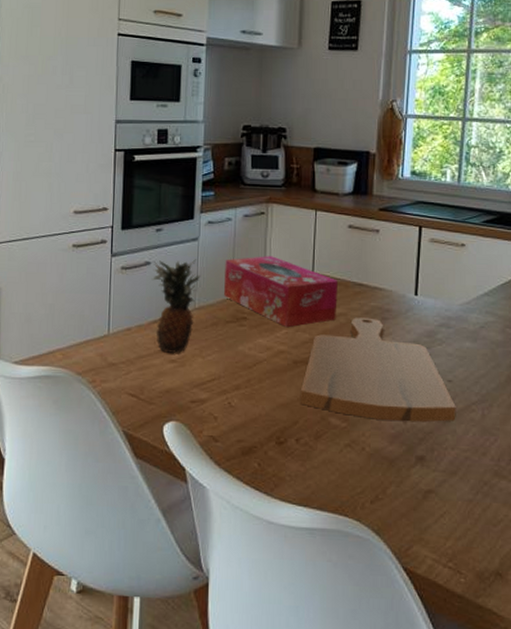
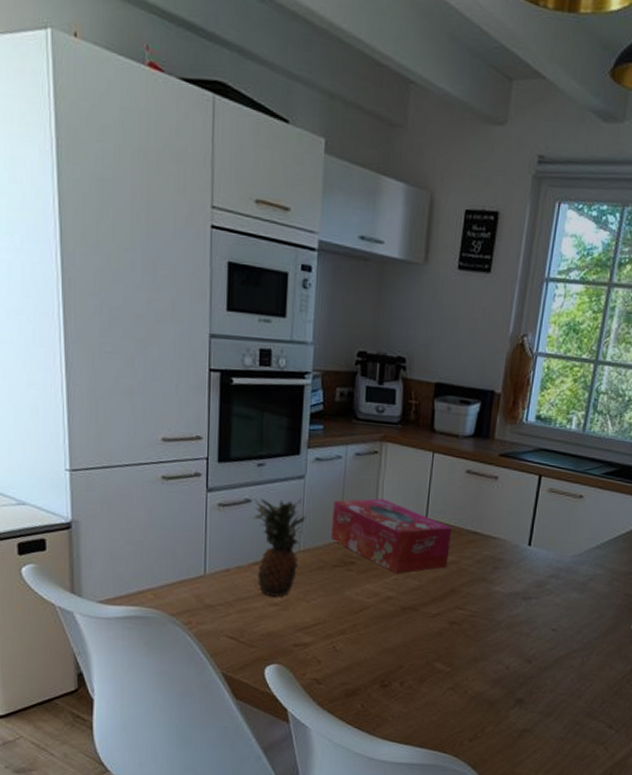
cutting board: present [300,317,456,422] -> none [406,565,558,668]

